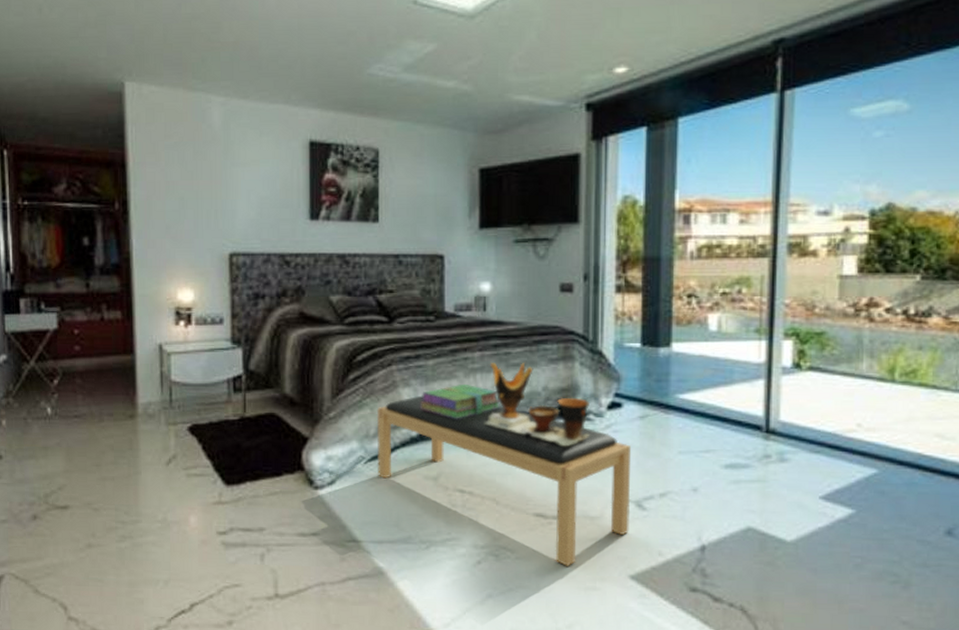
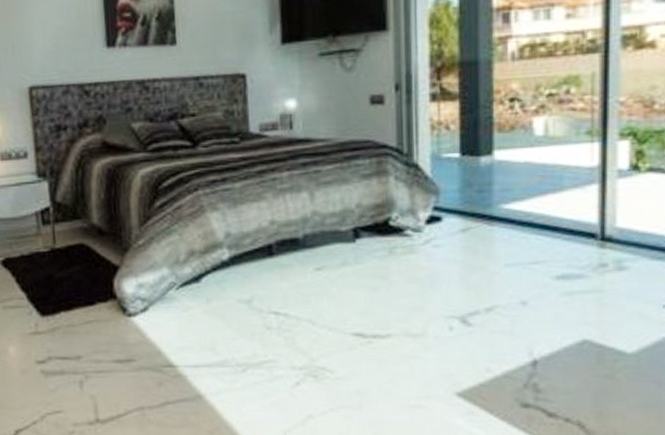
bench: present [376,395,632,566] -> none [185,219,455,385]
stack of books: present [419,383,500,419] -> none [228,204,312,241]
pottery: present [485,363,591,446] -> none [297,180,408,263]

